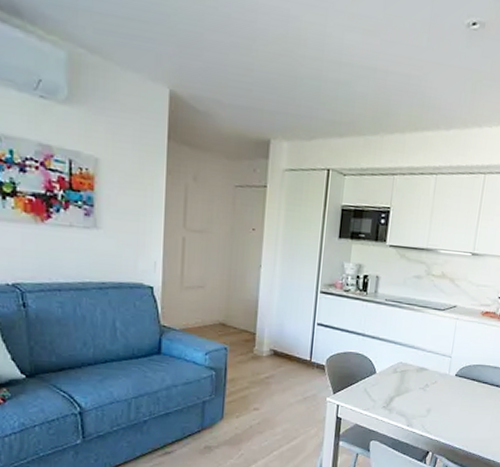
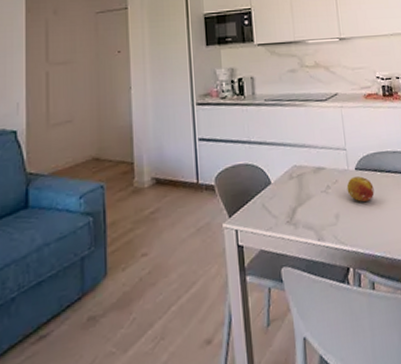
fruit: none [443,382,468,403] -> present [346,176,375,202]

